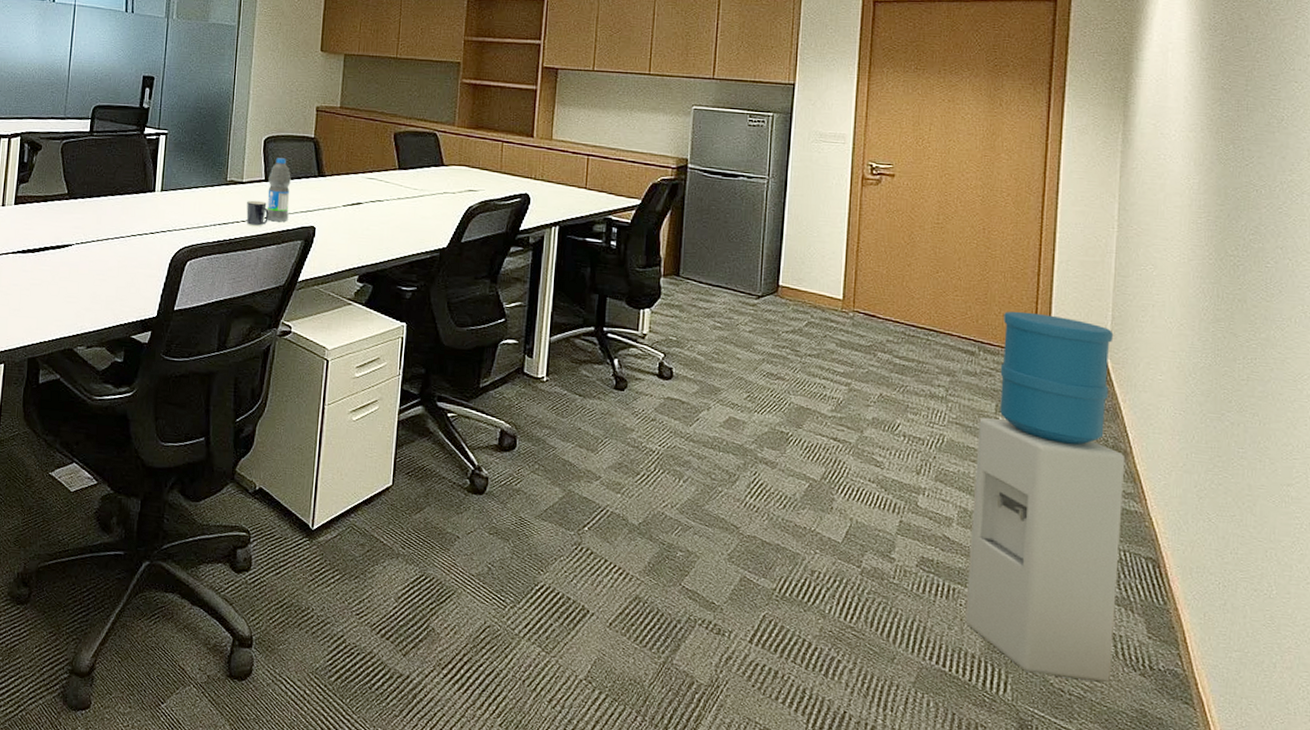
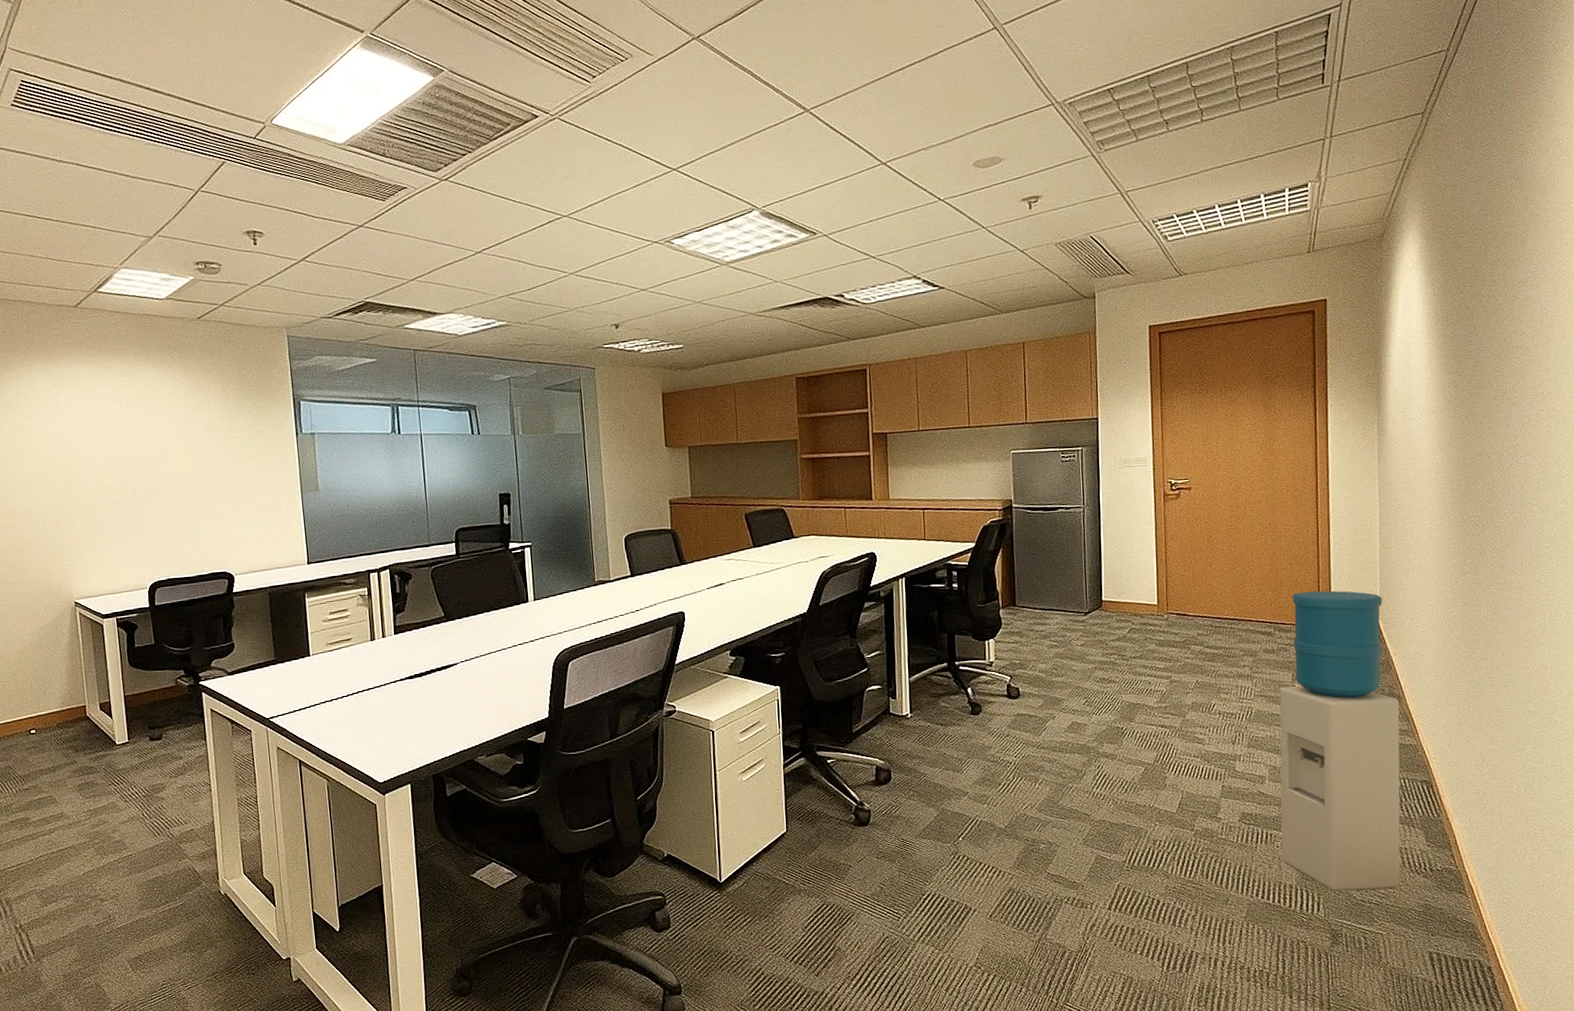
mug: present [246,200,269,228] -> none [616,595,640,622]
water bottle: present [266,158,291,224] -> none [634,552,658,614]

